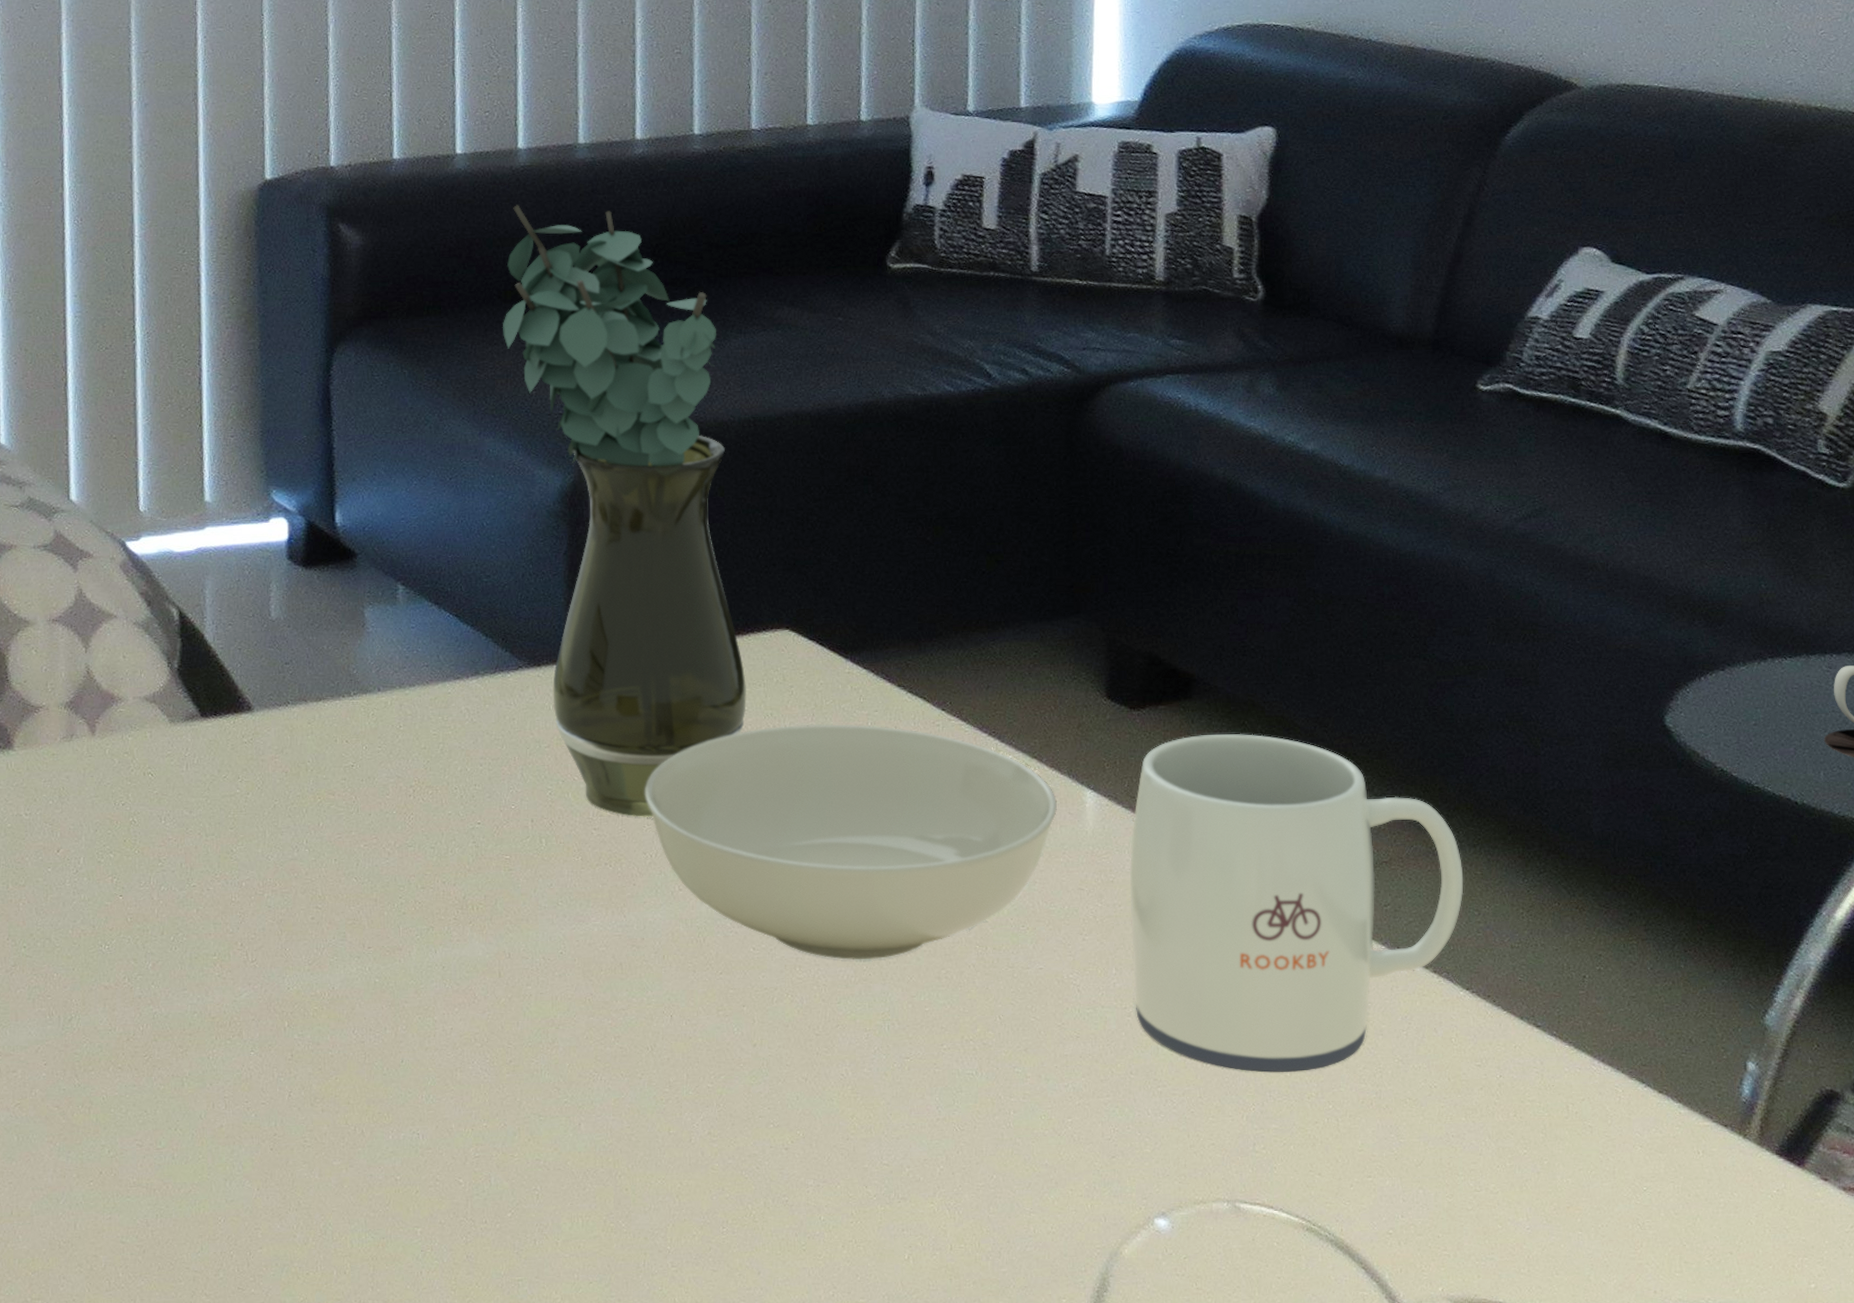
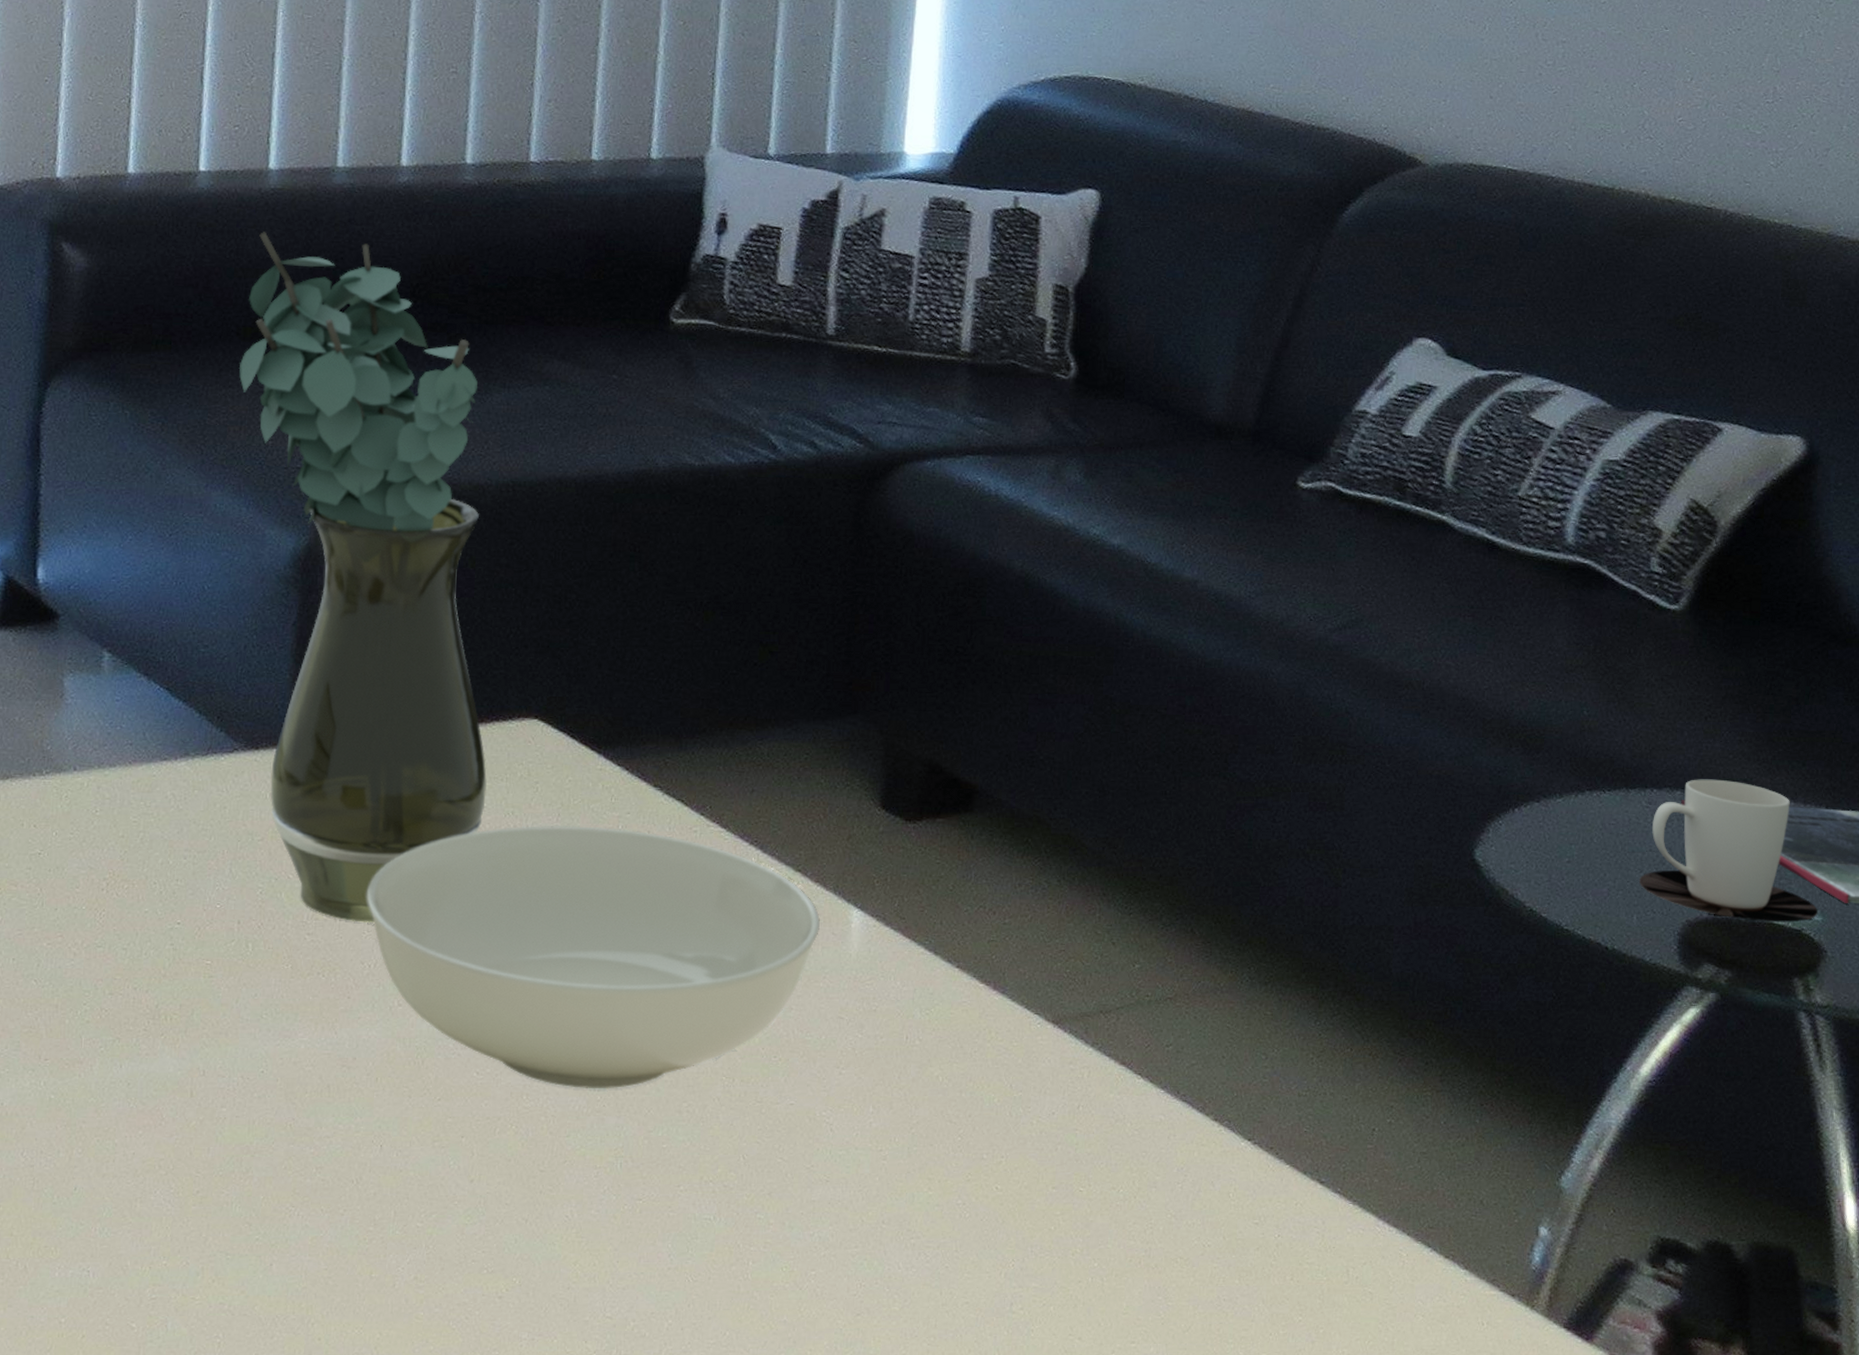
mug: present [1129,733,1464,1072] -> none [891,851,1253,1225]

